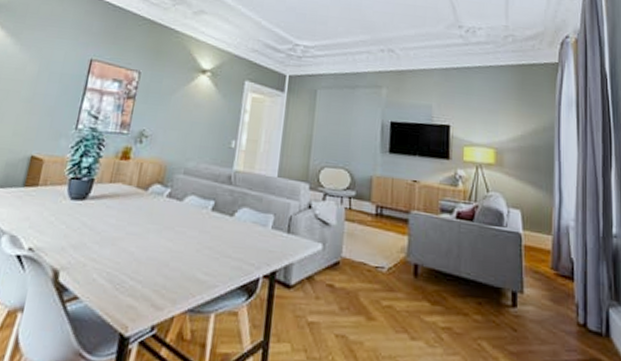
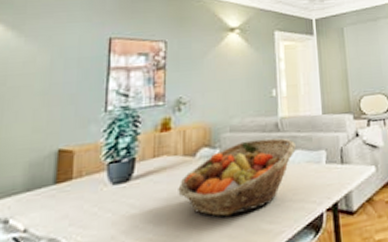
fruit basket: none [126,186,245,257] -> present [178,138,296,217]

